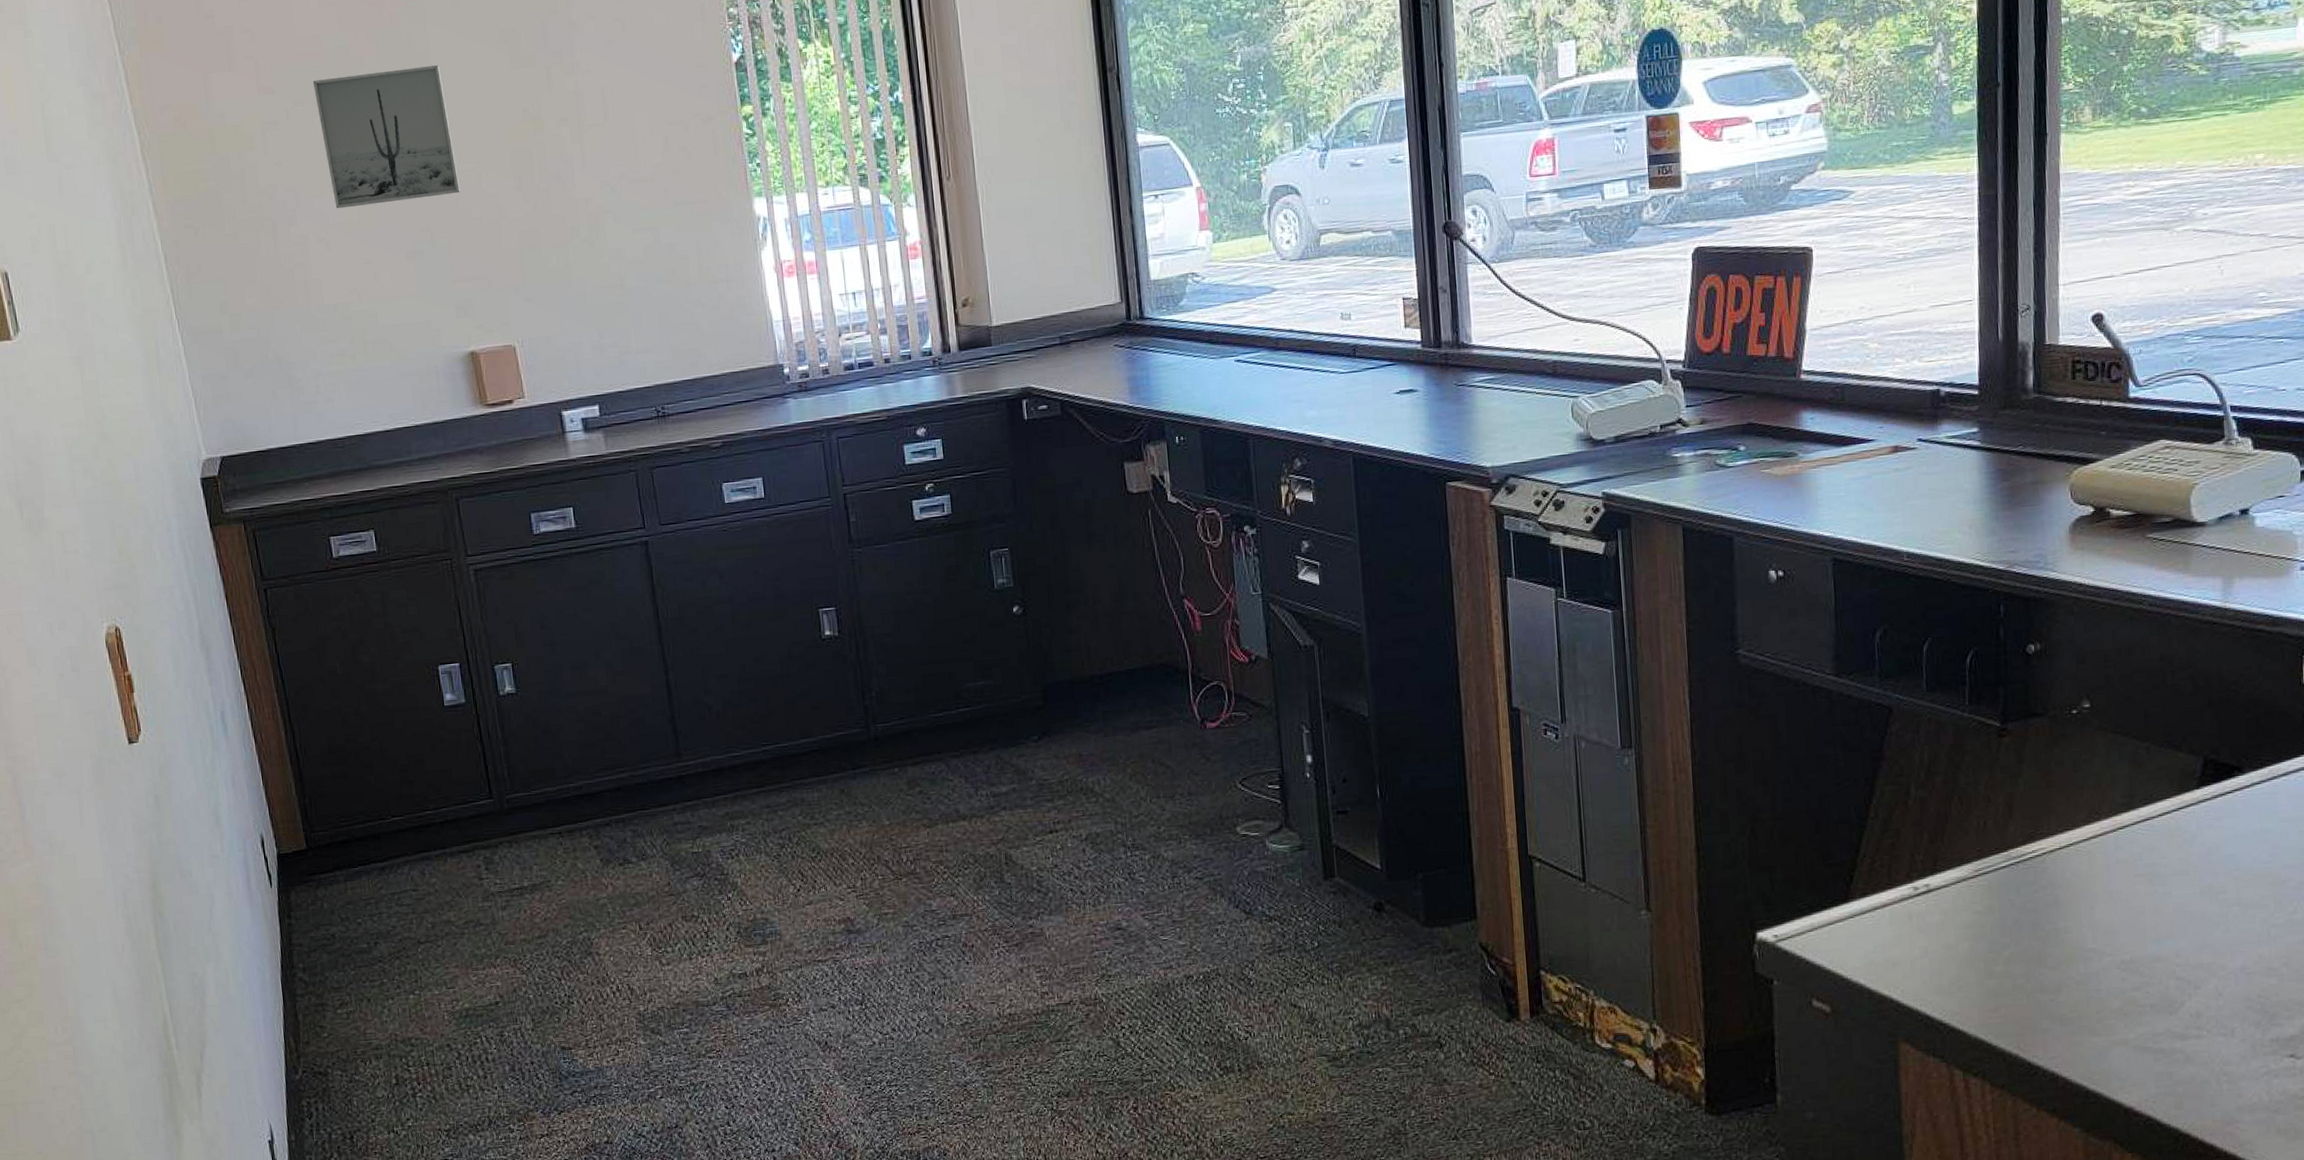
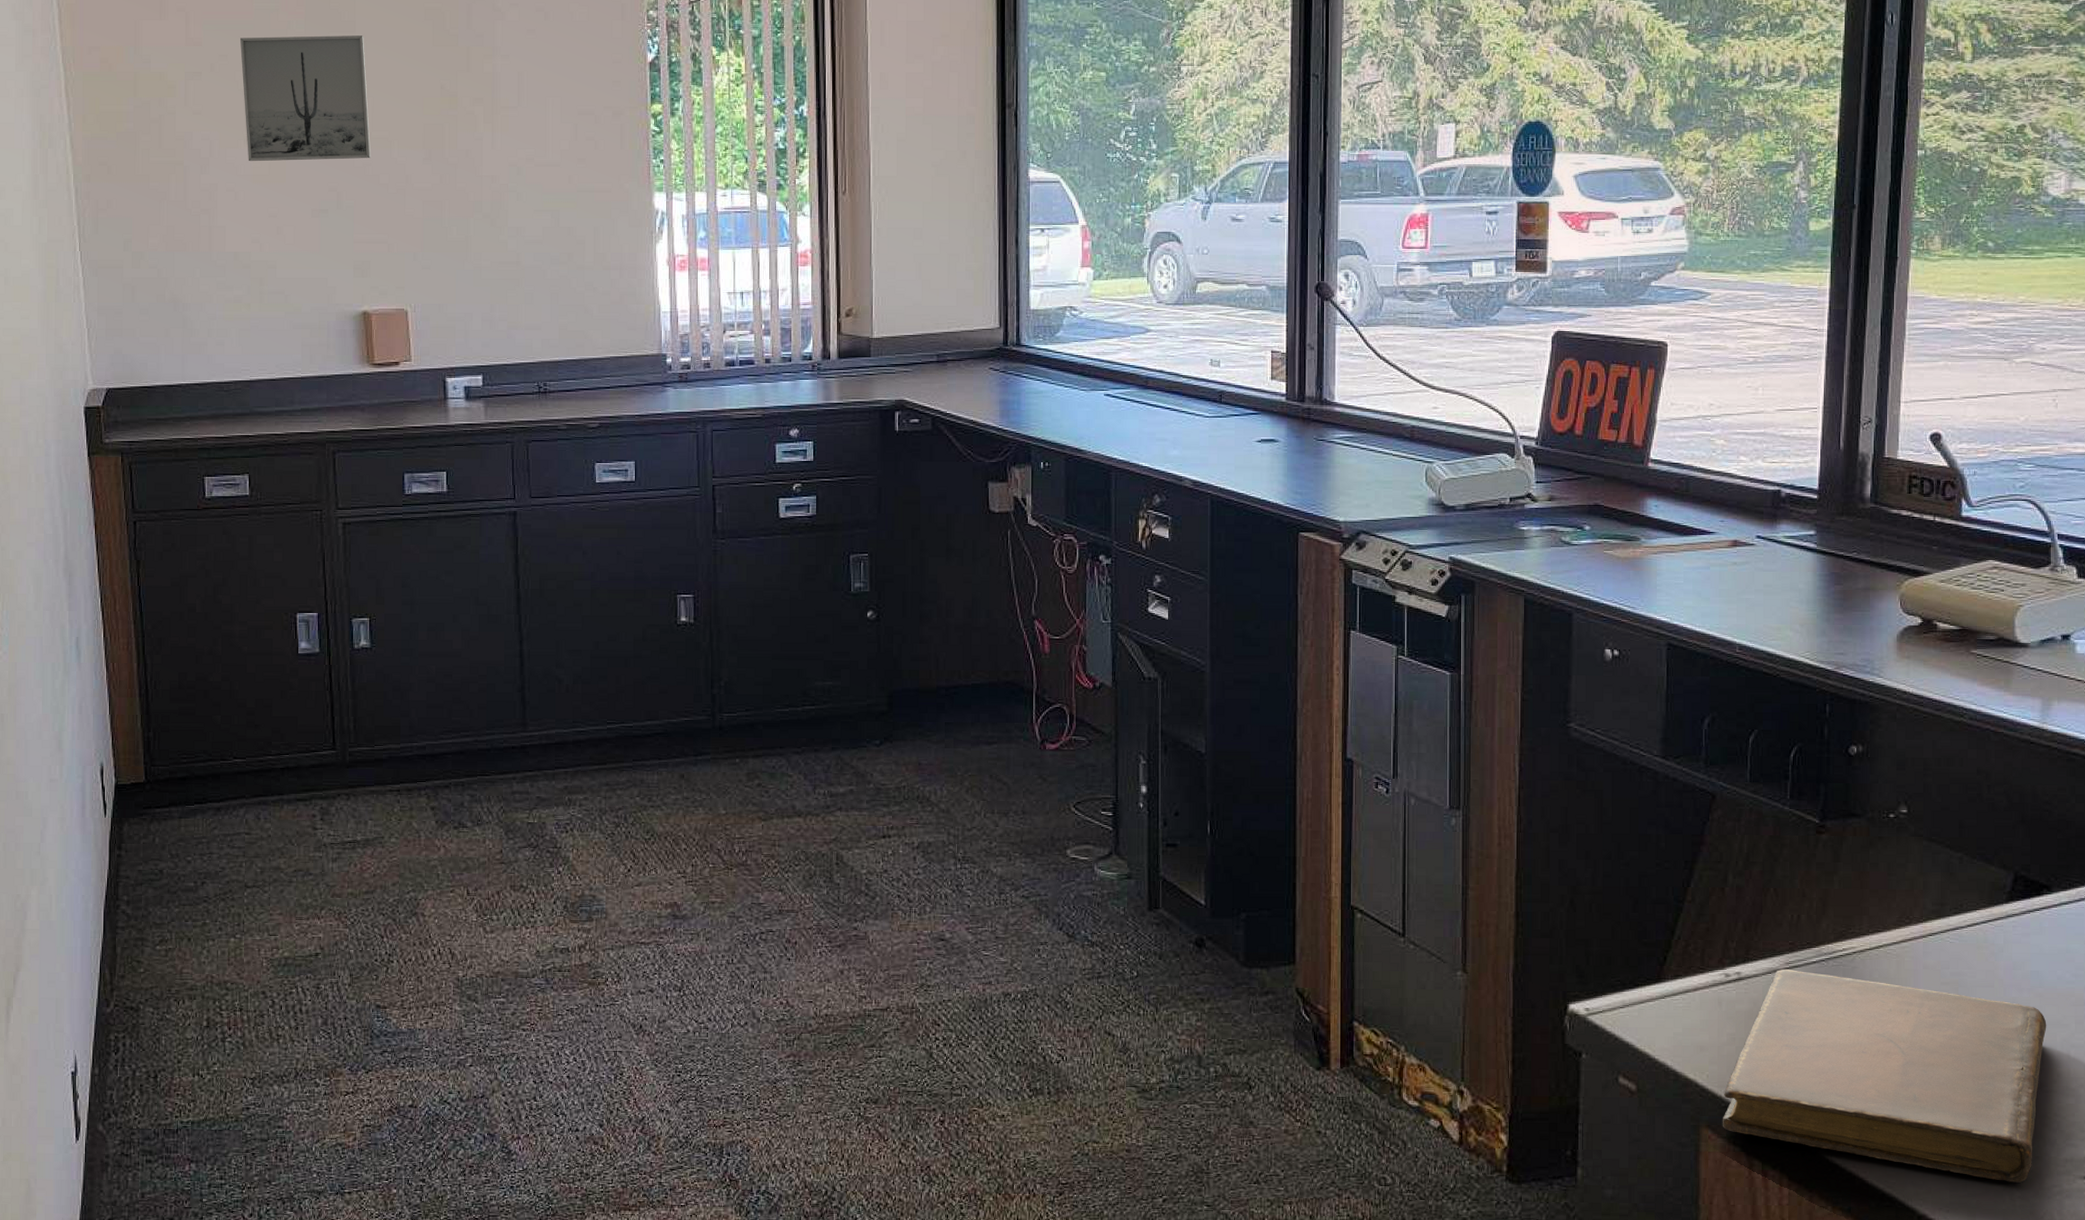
notebook: none [1919,876,2245,1068] -> present [1722,970,2047,1183]

